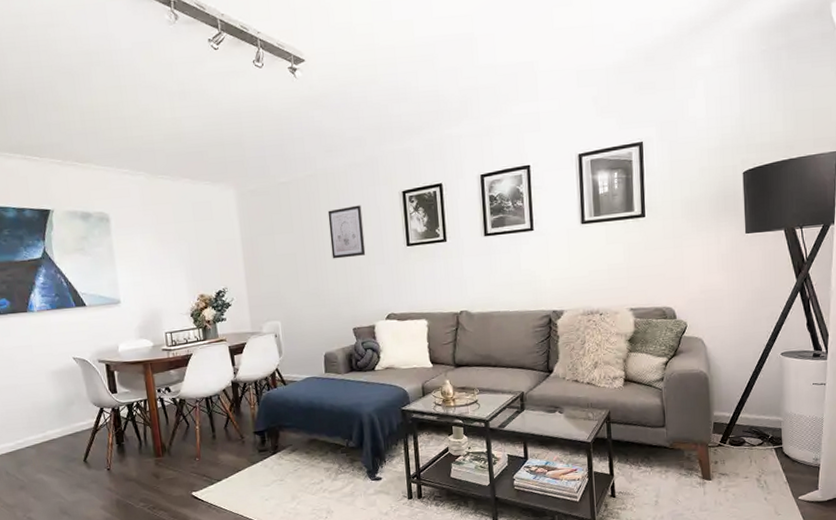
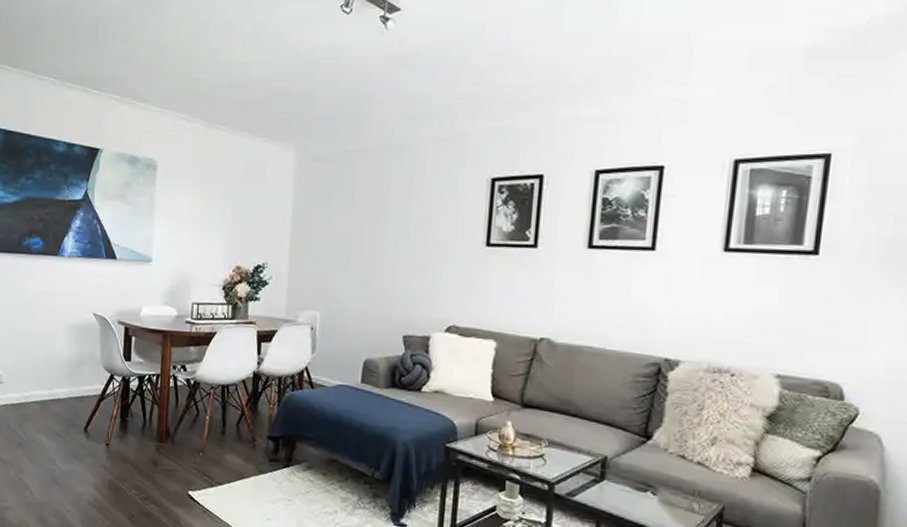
wall art: present [327,205,366,259] -> none [393,188,438,250]

